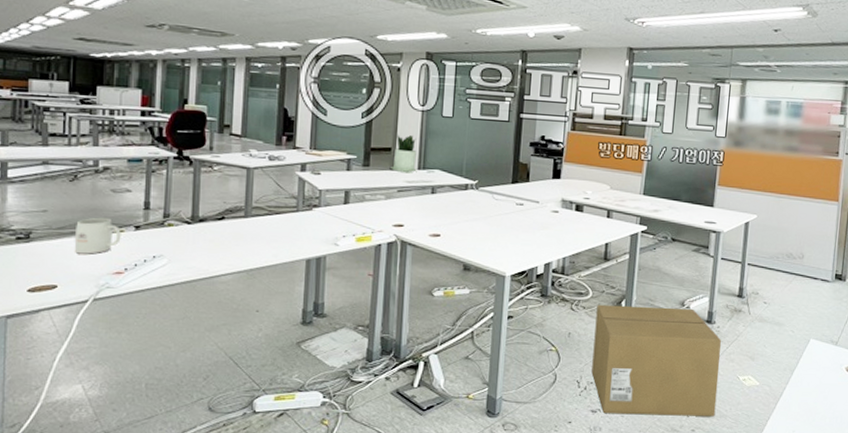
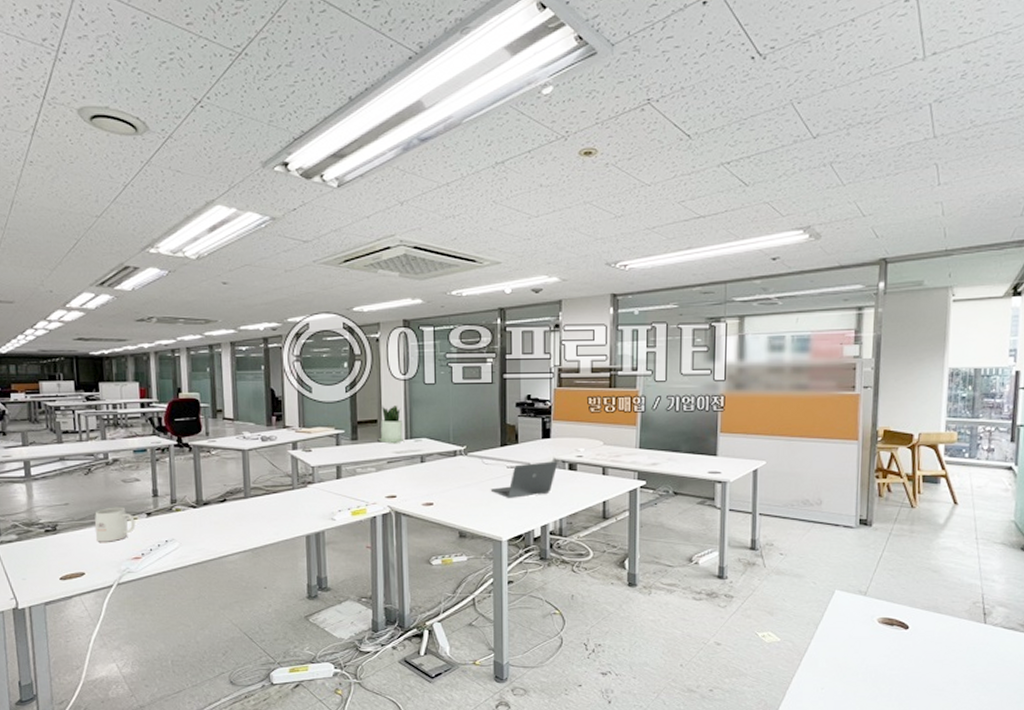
laptop: none [498,201,566,236] -> present [490,461,558,499]
box: present [591,304,721,417] -> none [599,564,736,676]

